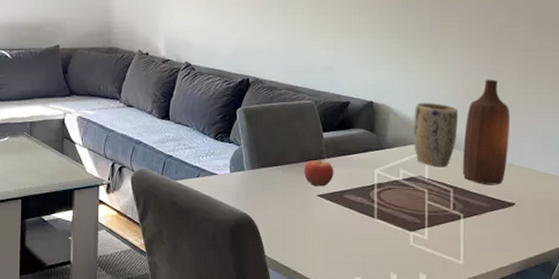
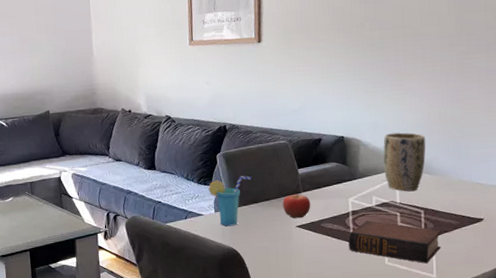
cup: none [225,135,273,189] -> present [208,176,252,227]
book: none [372,195,471,248] -> present [348,220,442,264]
bottle: present [462,79,510,185] -> none [431,105,476,205]

